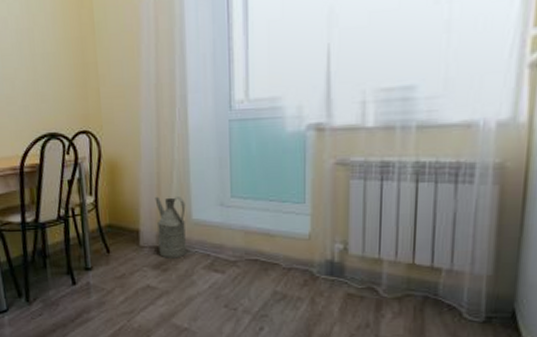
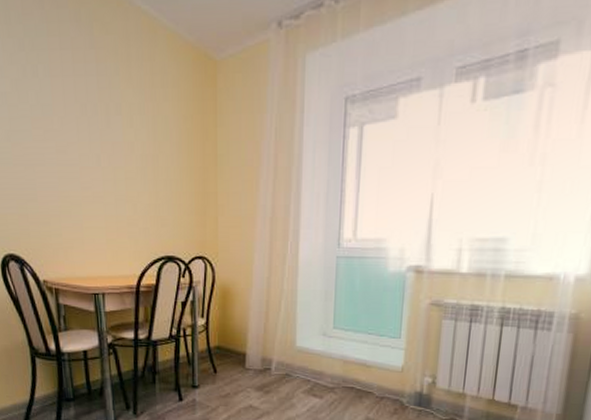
watering can: present [155,197,186,258] -> none [262,324,291,382]

